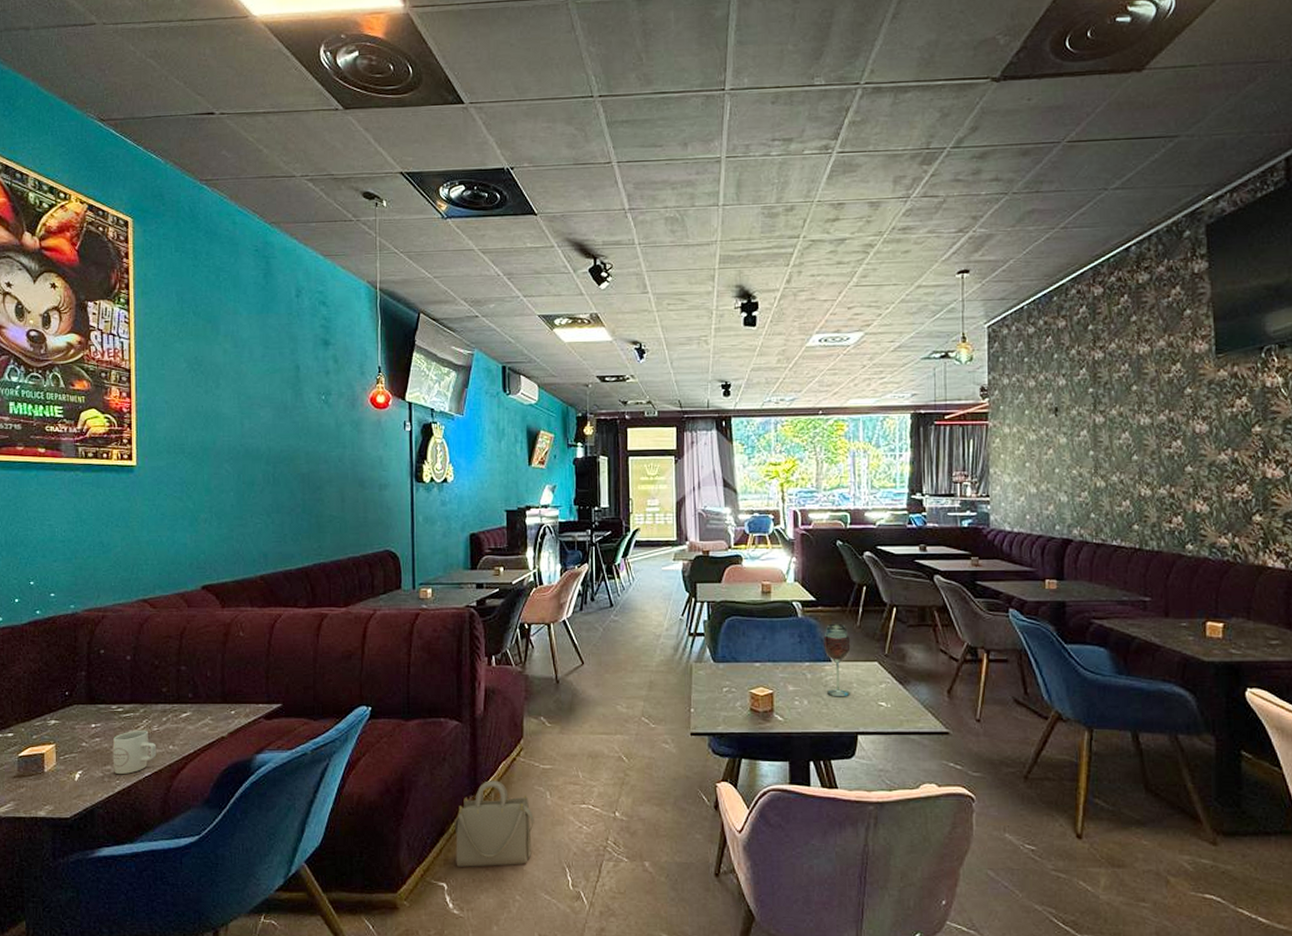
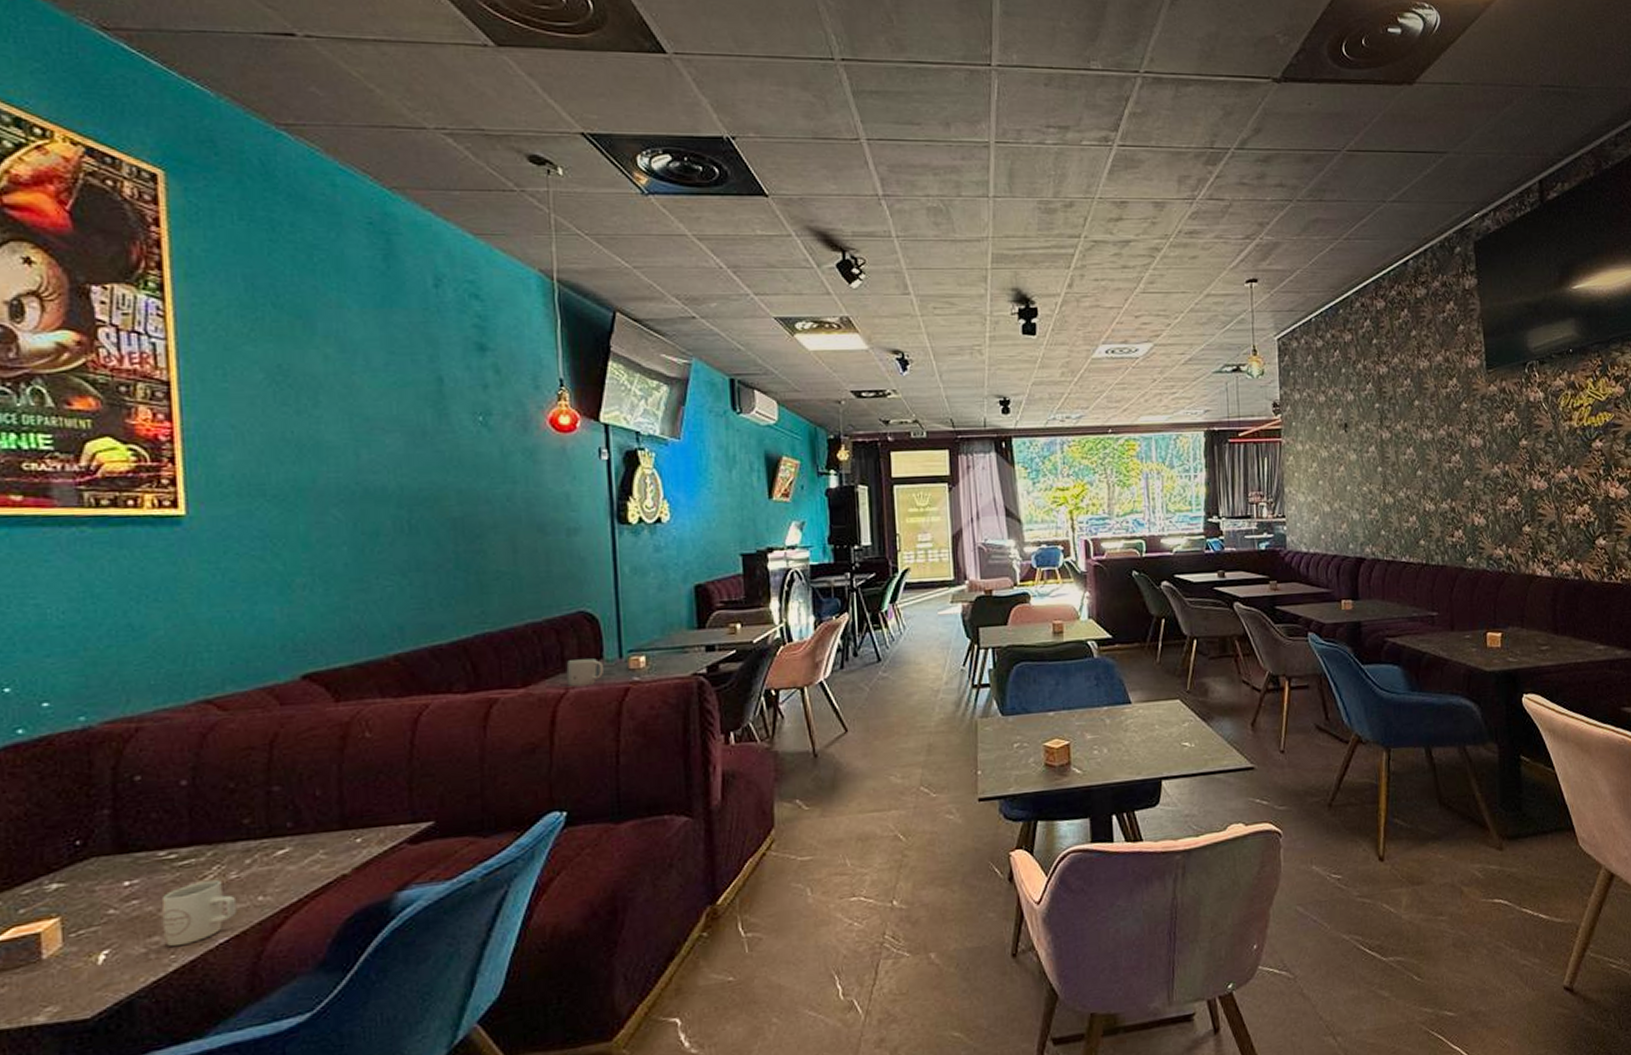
mug: none [375,588,402,610] -> present [566,658,605,688]
handbag: present [454,780,534,867] -> none [687,883,792,995]
wineglass: present [824,623,851,697] -> none [1122,661,1152,742]

